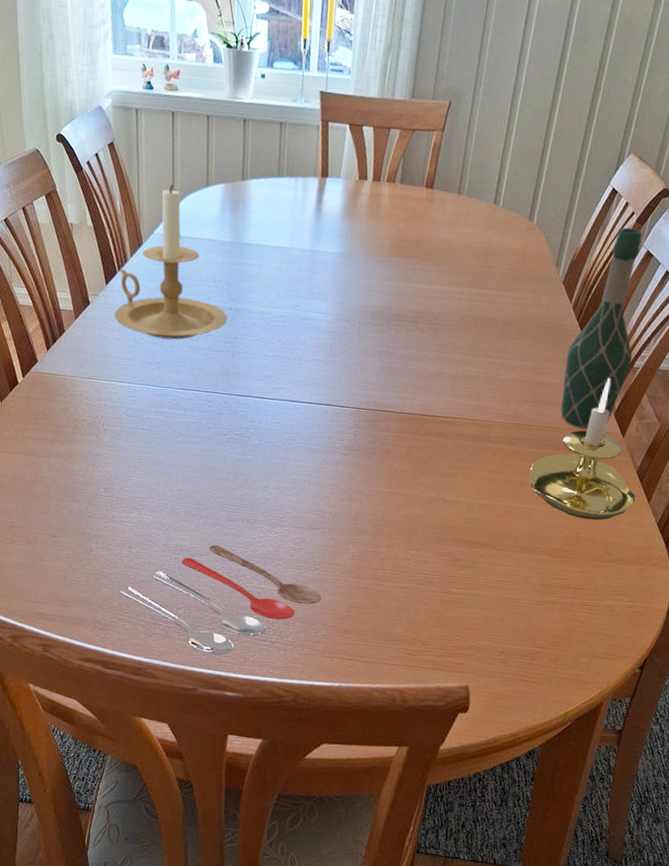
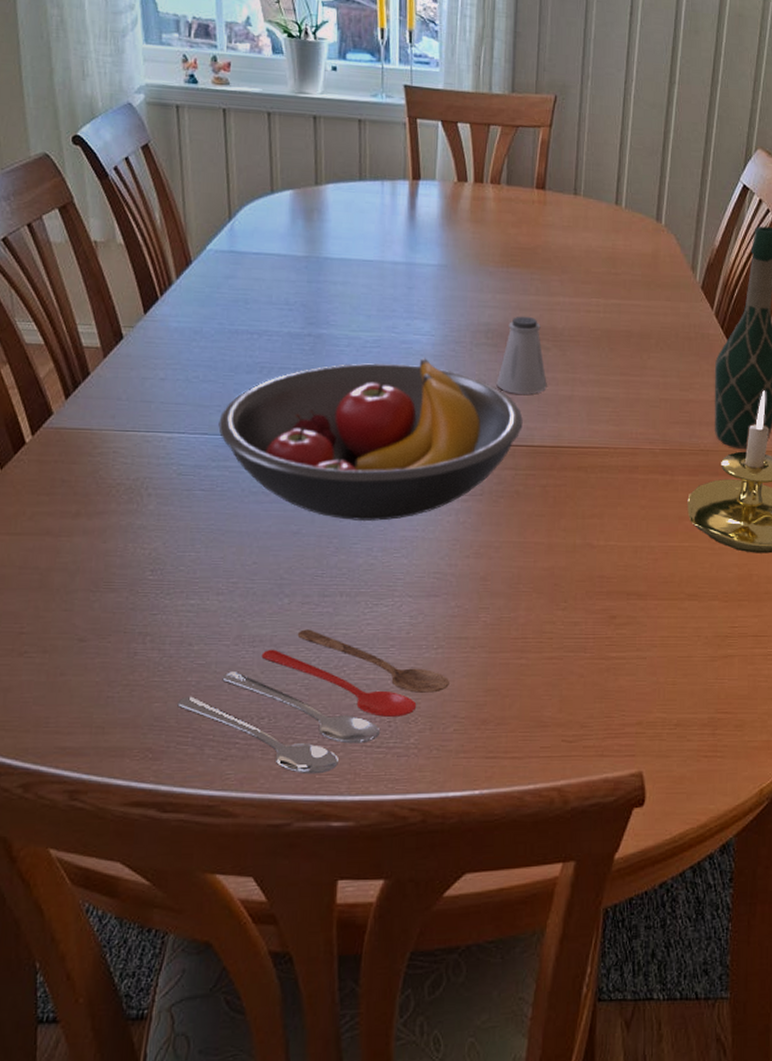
candle holder: present [114,184,228,340] -> none [157,191,306,376]
fruit bowl: none [157,333,397,465] -> present [218,358,523,522]
saltshaker: none [377,300,420,369] -> present [496,316,547,394]

